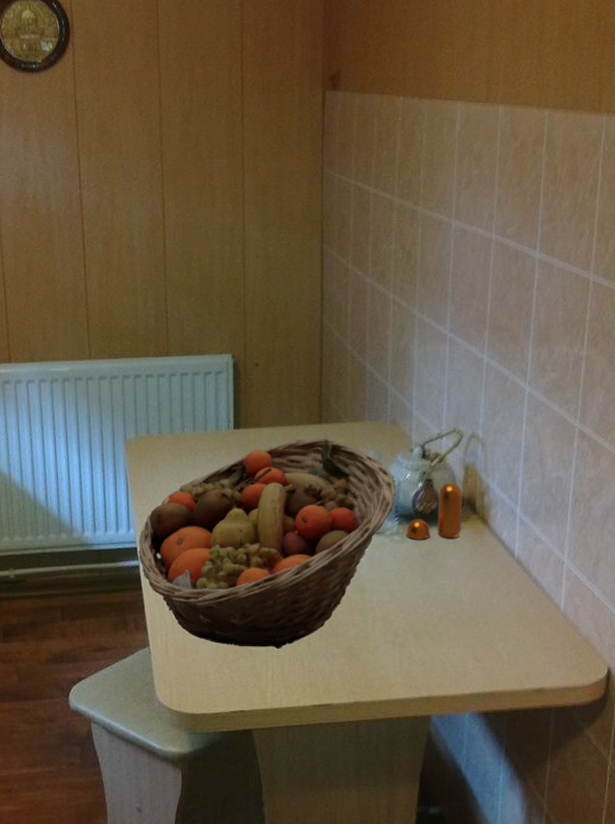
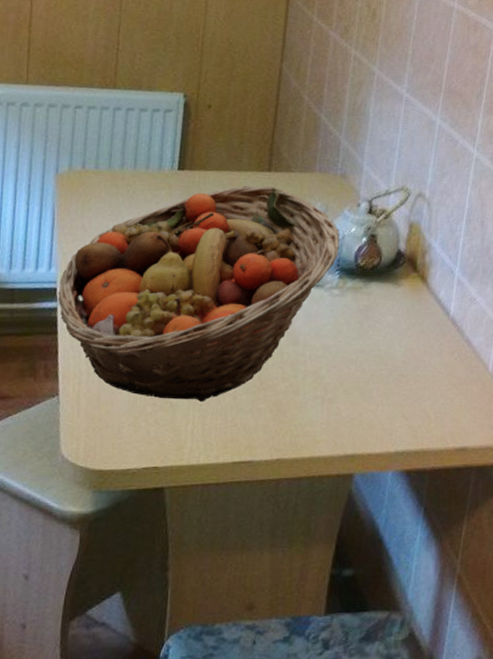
pepper shaker: present [406,482,463,540] -> none [345,239,405,295]

